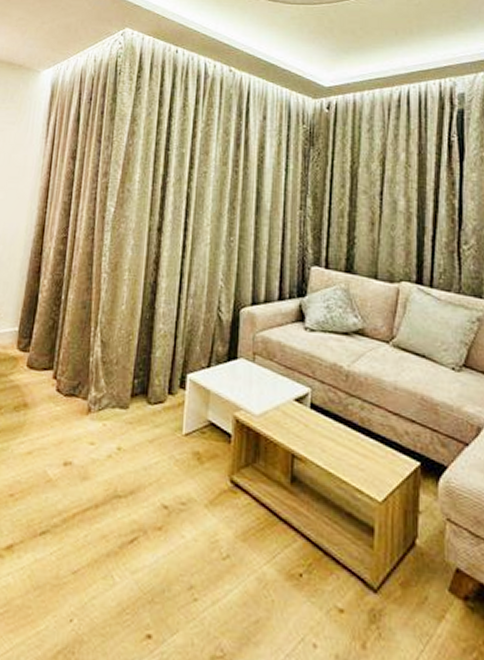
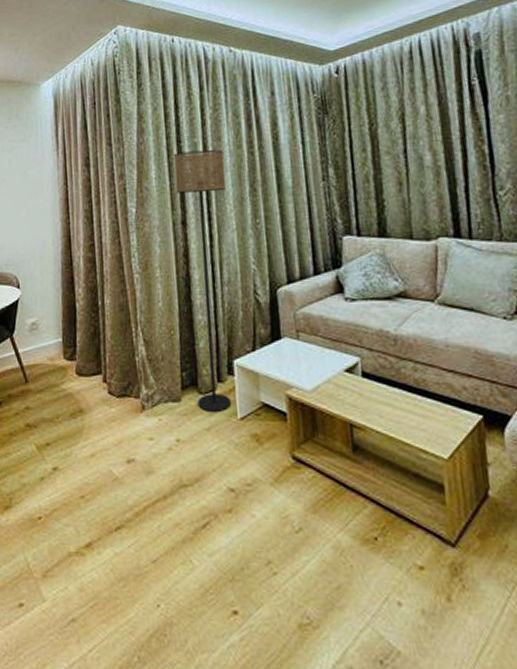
floor lamp: none [144,160,209,425] -> present [173,149,232,412]

